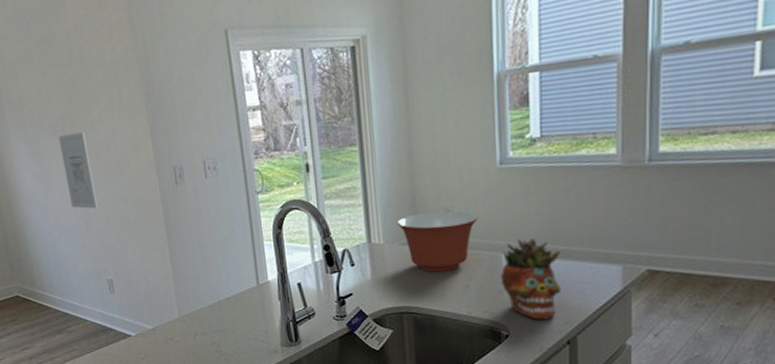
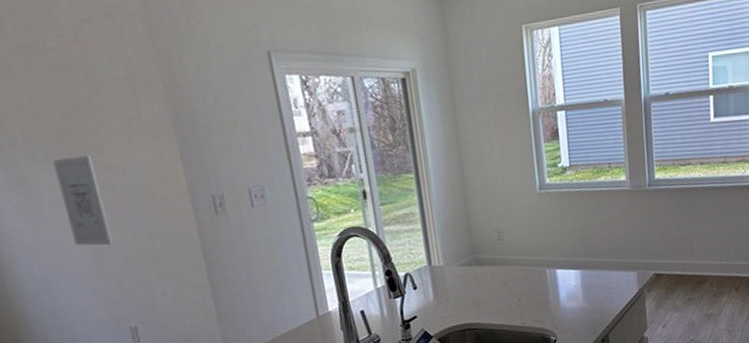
mixing bowl: present [396,211,479,272] -> none [454,232,526,289]
succulent planter: present [501,238,561,320] -> none [547,253,595,324]

